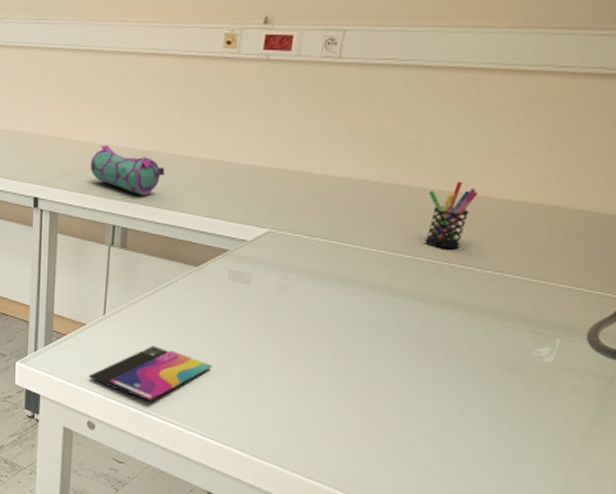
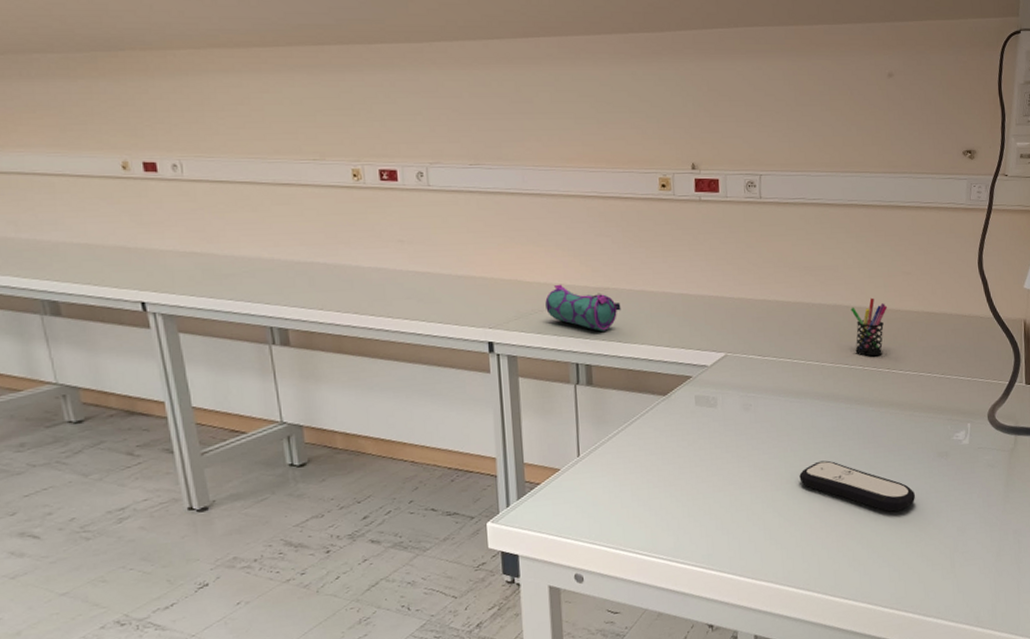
smartphone: present [88,346,213,402] -> none [569,481,694,541]
remote control: none [330,355,468,422] -> present [799,460,916,512]

